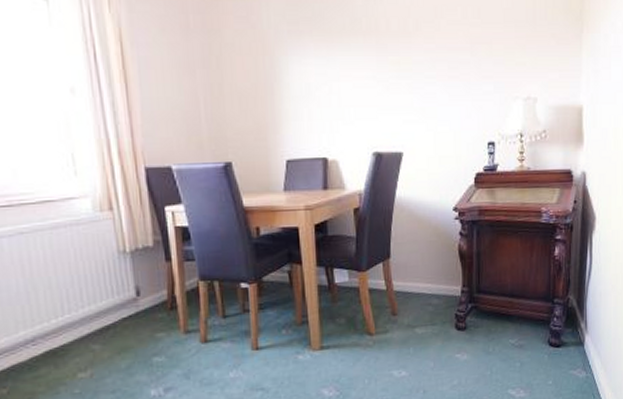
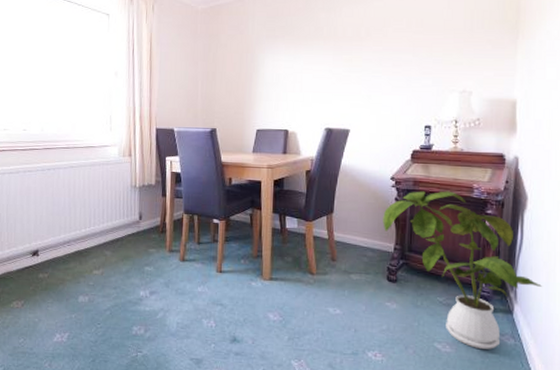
house plant: none [447,218,610,388] -> present [383,191,542,349]

